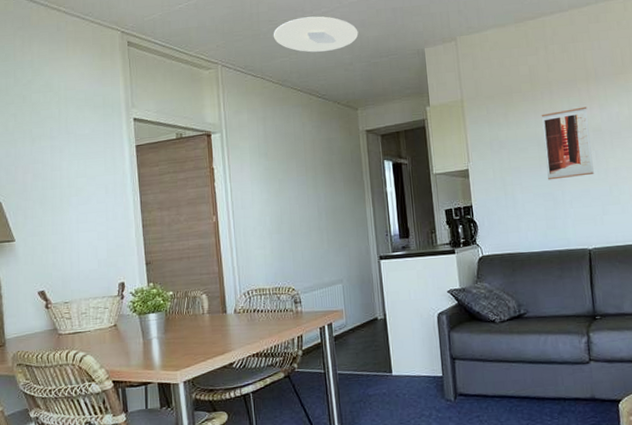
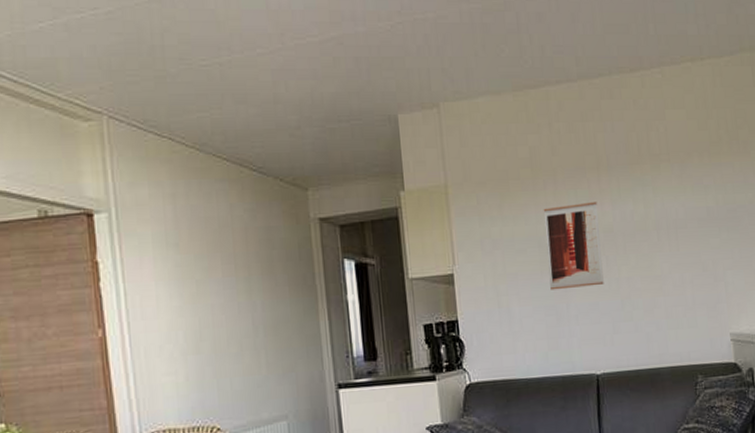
ceiling light: present [273,16,359,53] -> none [185,58,309,108]

